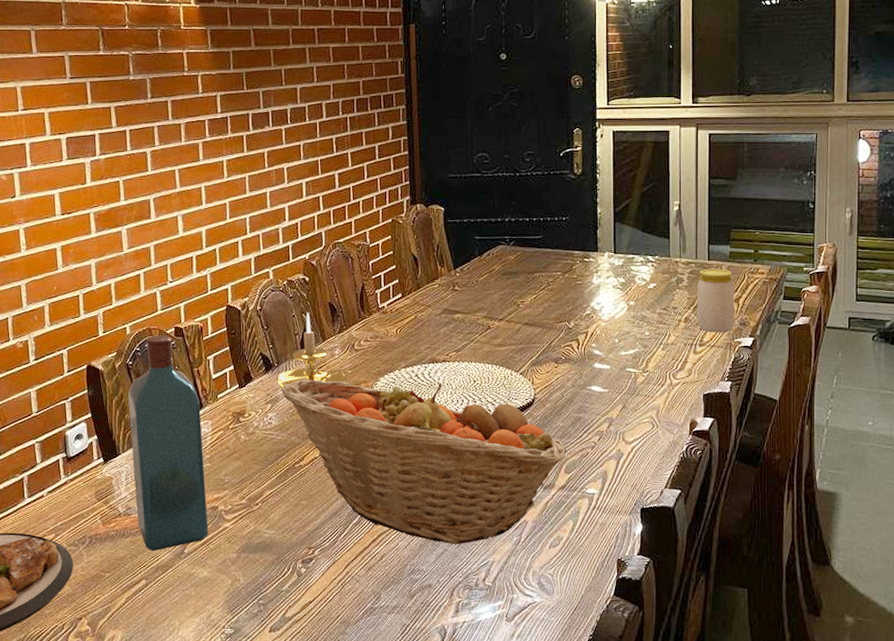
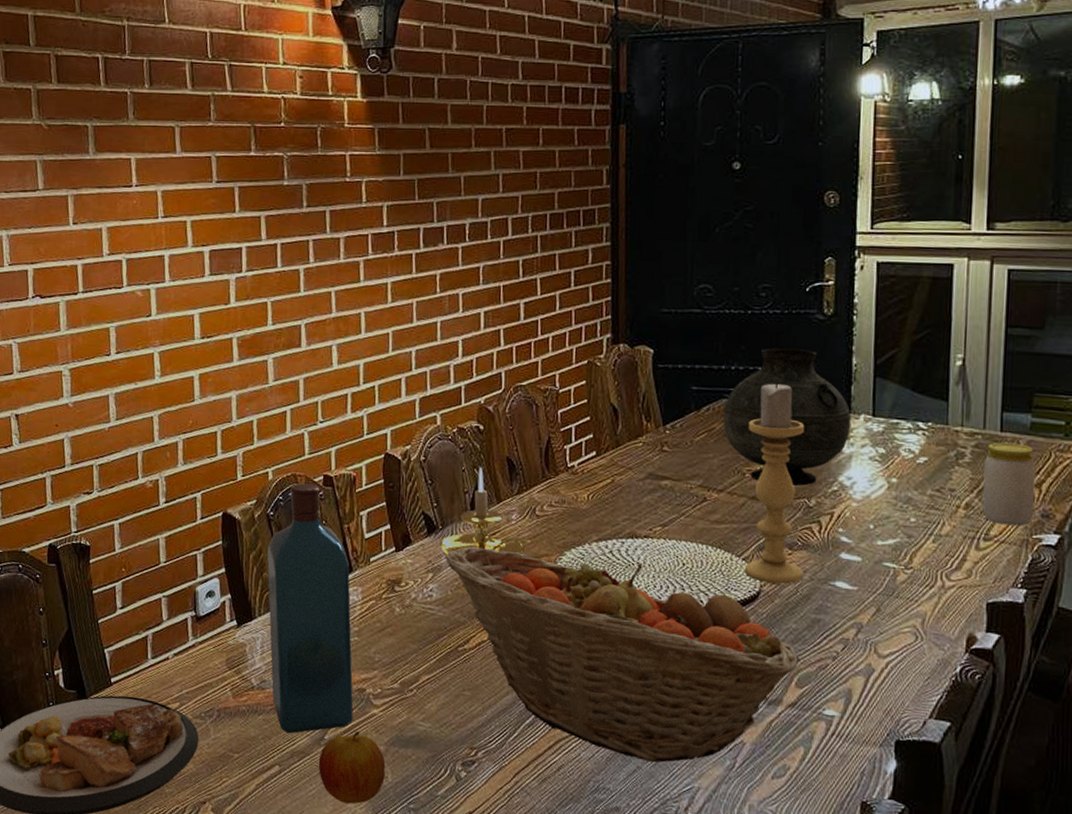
apple: none [181,543,238,606] -> present [319,731,386,804]
vase: none [501,202,599,312] -> present [723,348,852,486]
candle holder: none [521,229,567,392] -> present [745,382,805,585]

